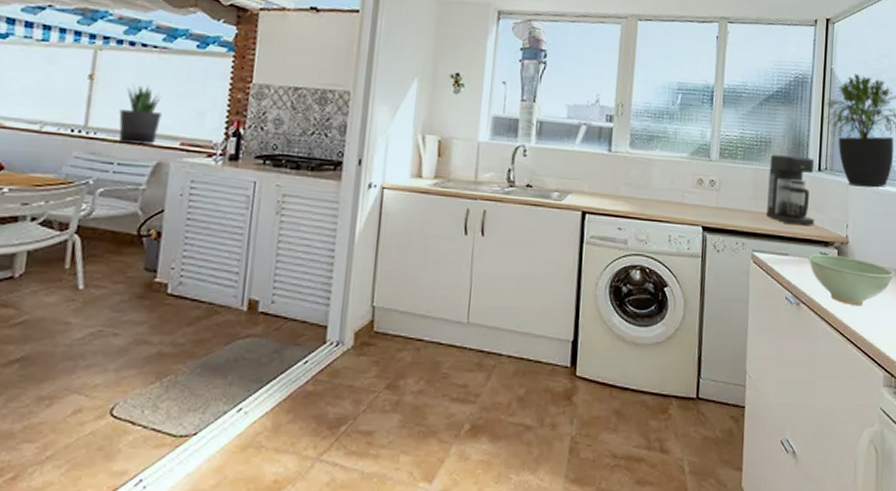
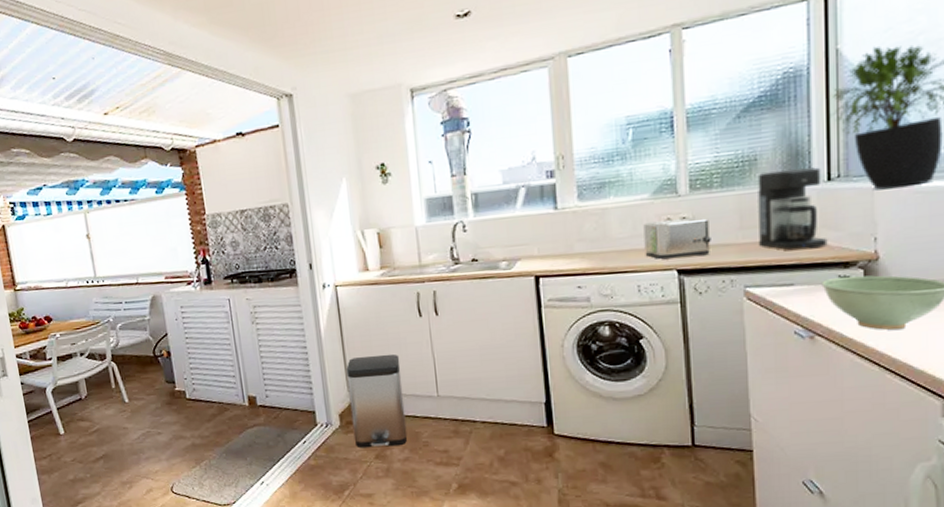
planter: present [119,85,162,145] -> none [115,234,147,285]
pedal bin: none [366,269,436,376] -> present [346,354,408,448]
toaster: none [678,179,731,216] -> present [643,217,711,260]

